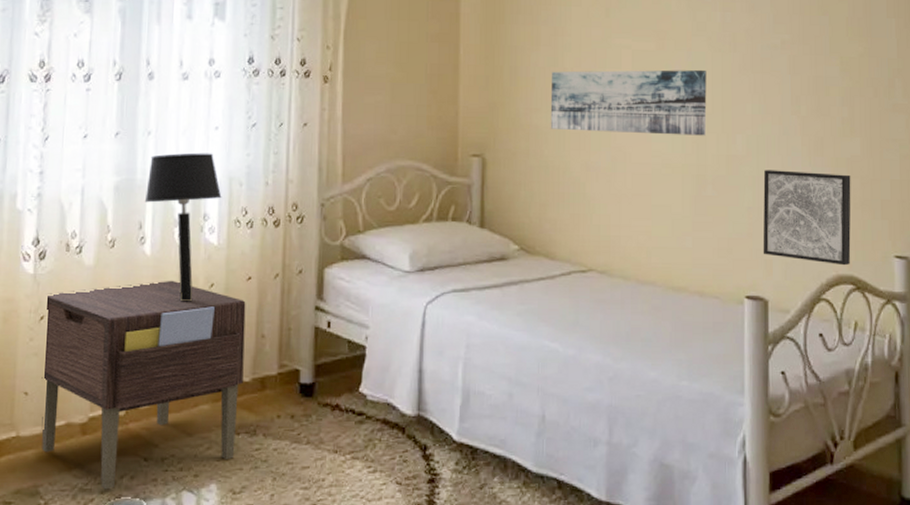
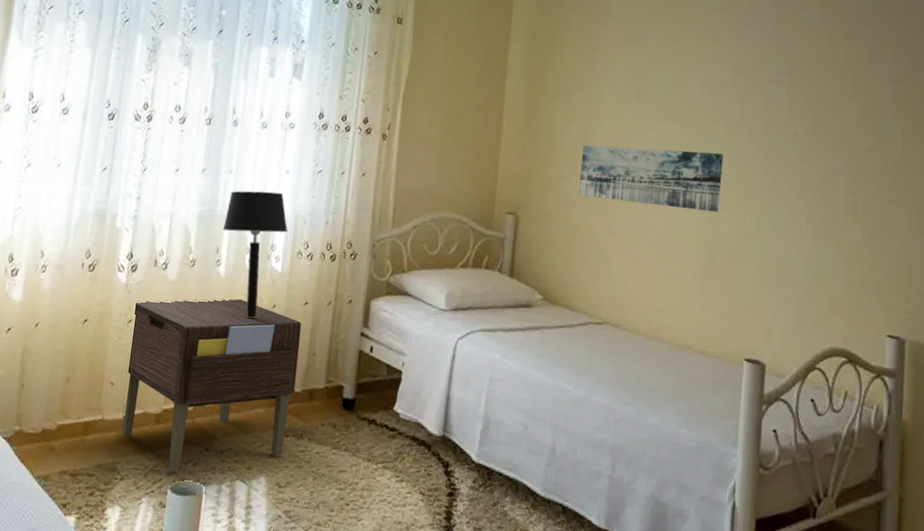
wall art: present [763,170,851,266] -> none [763,247,851,340]

